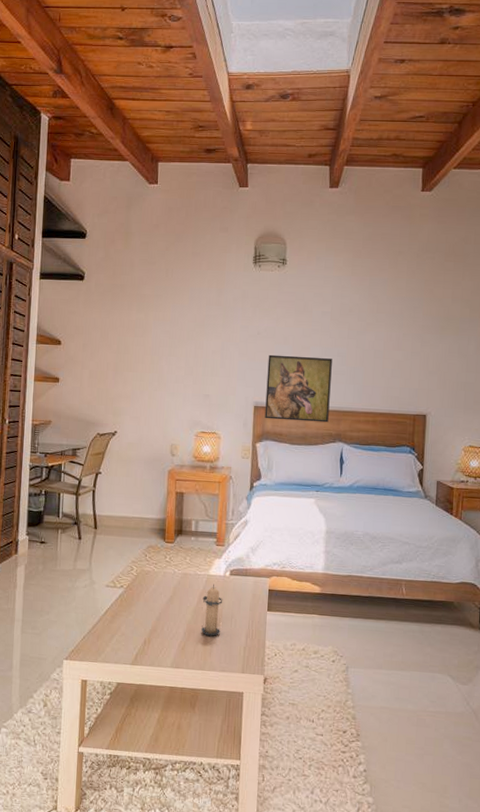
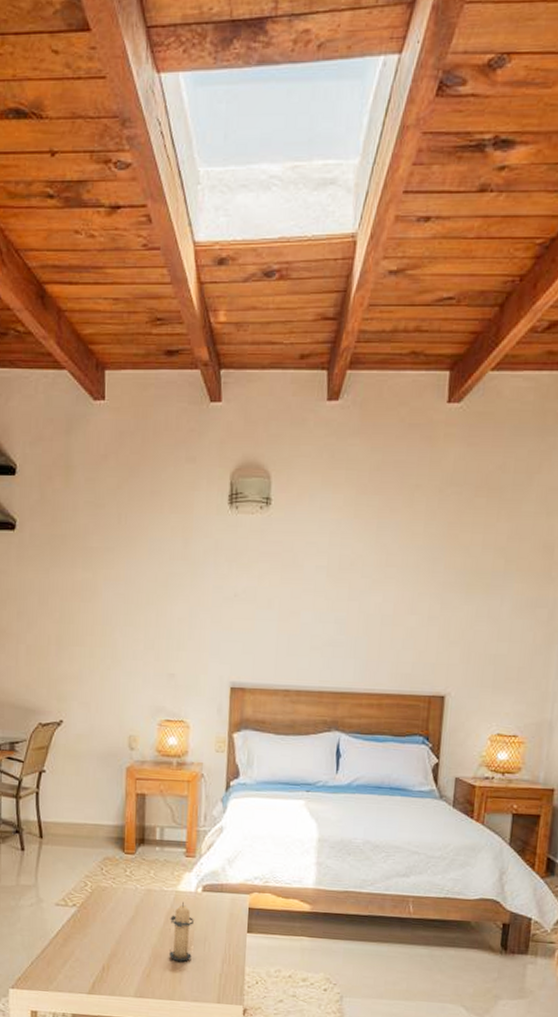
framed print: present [264,354,332,423] -> none [243,622,328,707]

